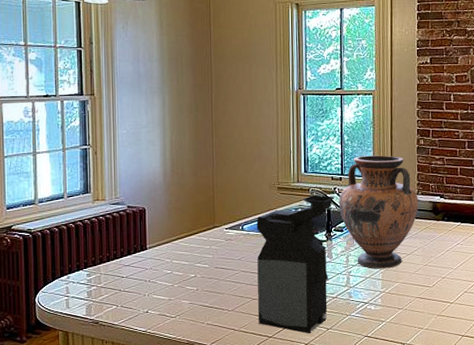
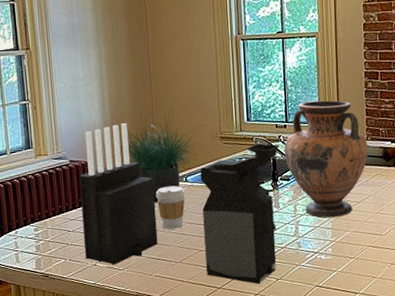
knife block: none [136,170,212,312] -> present [79,122,158,265]
potted plant: none [170,156,261,251] -> present [111,106,202,203]
coffee cup: none [212,234,241,277] -> present [155,185,185,229]

